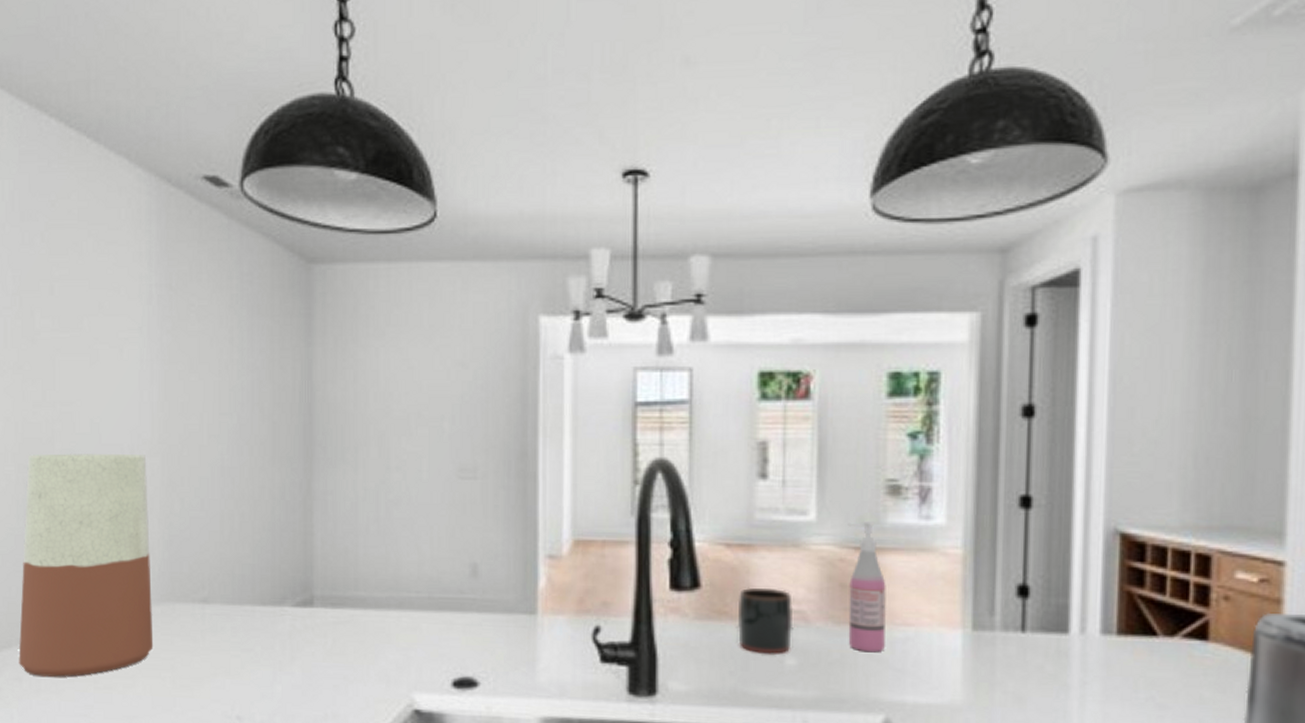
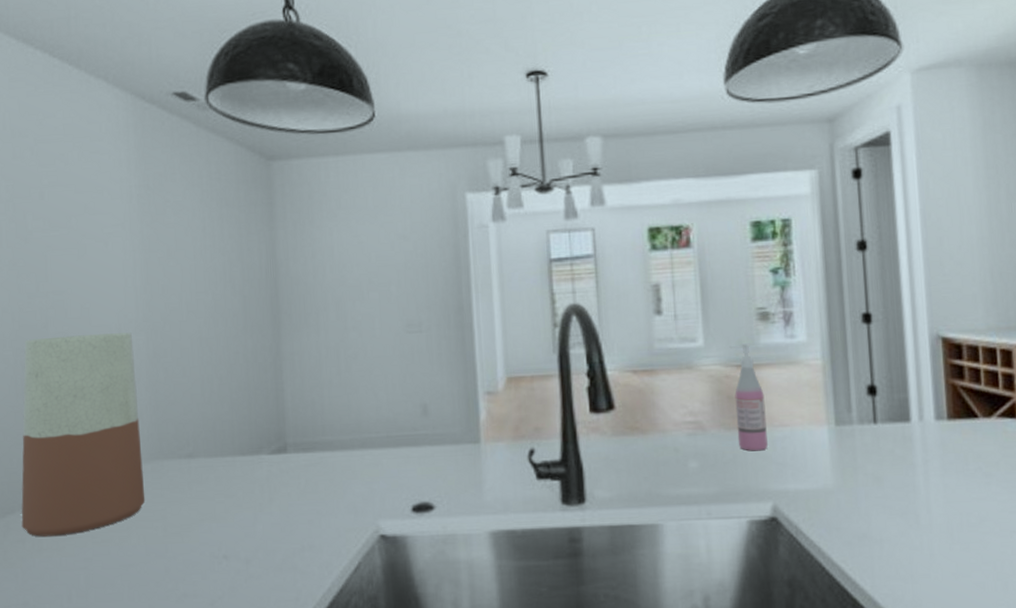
mug: present [737,587,794,654] -> none [646,404,693,460]

